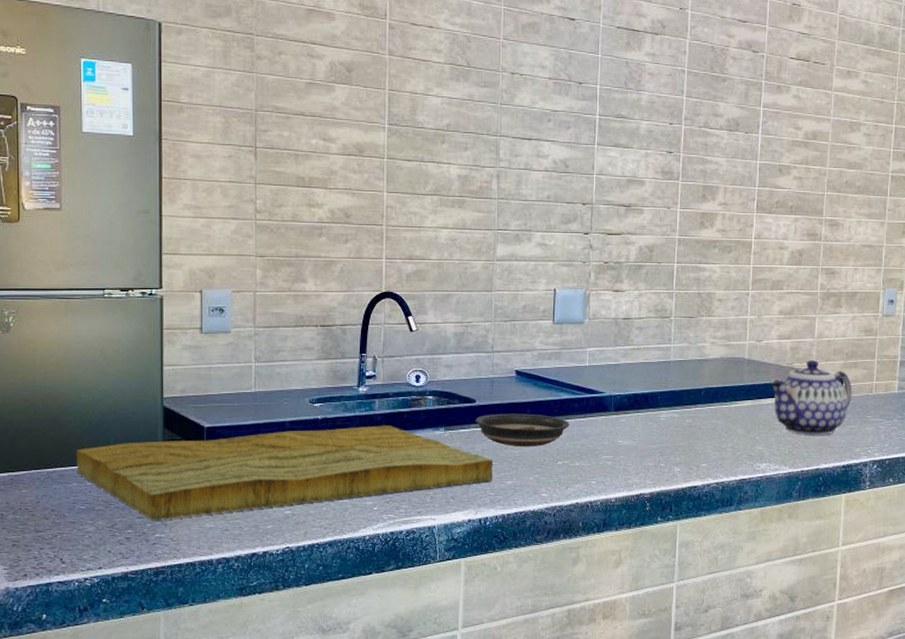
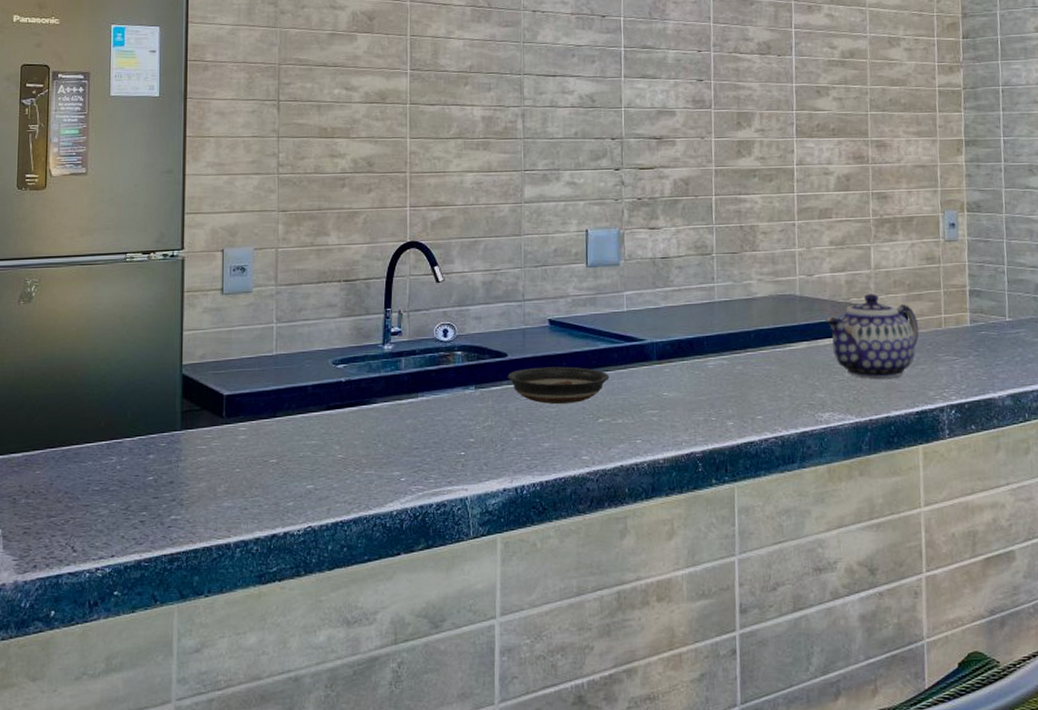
cutting board: present [76,425,493,521] -> none [92,386,528,501]

